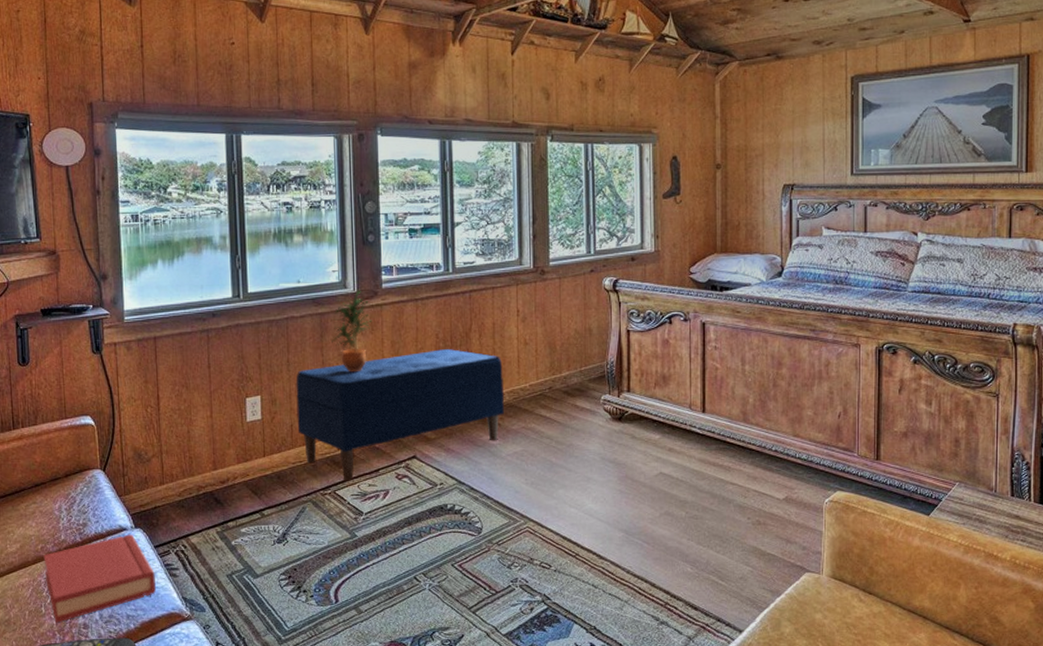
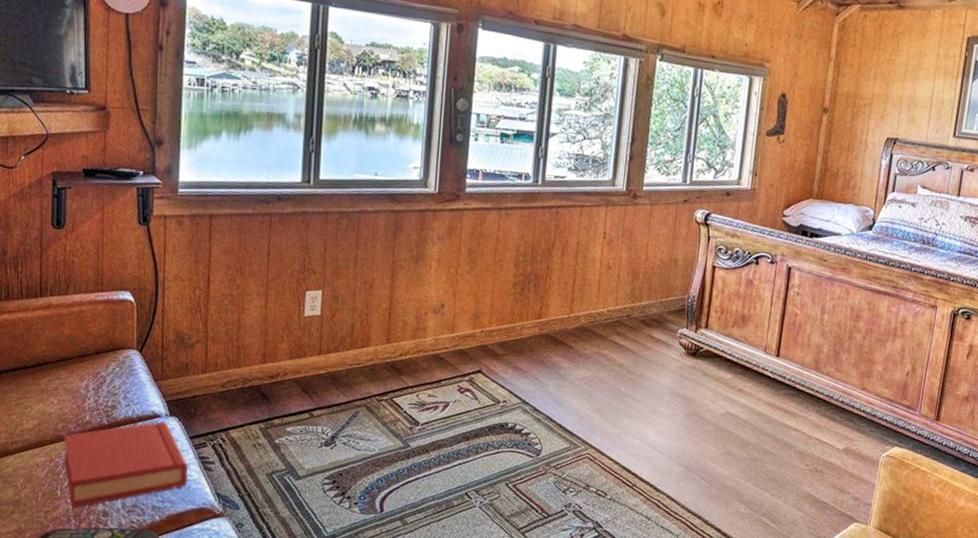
bench: present [296,349,504,481] -> none [358,263,582,390]
potted plant: present [331,290,372,371] -> none [405,191,451,277]

